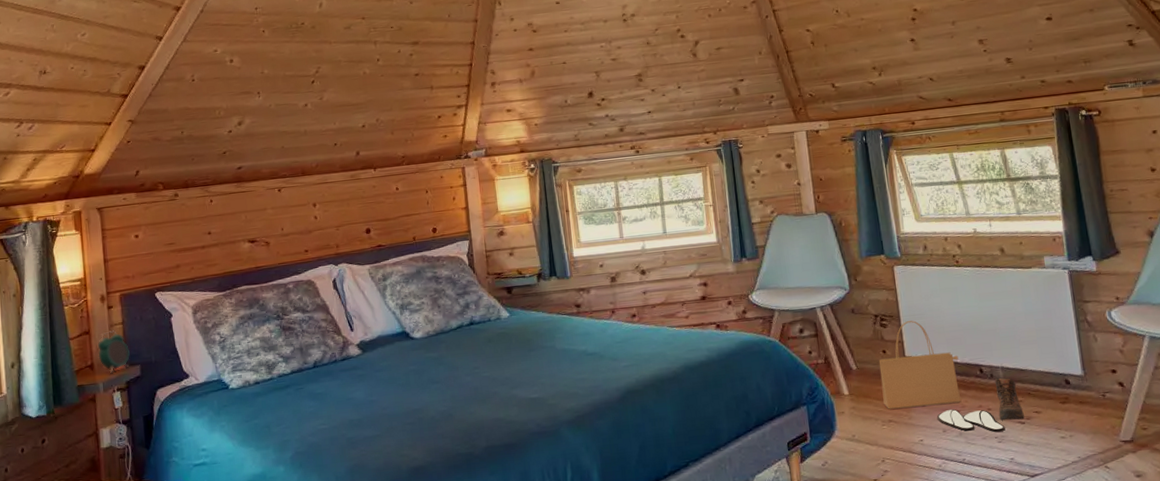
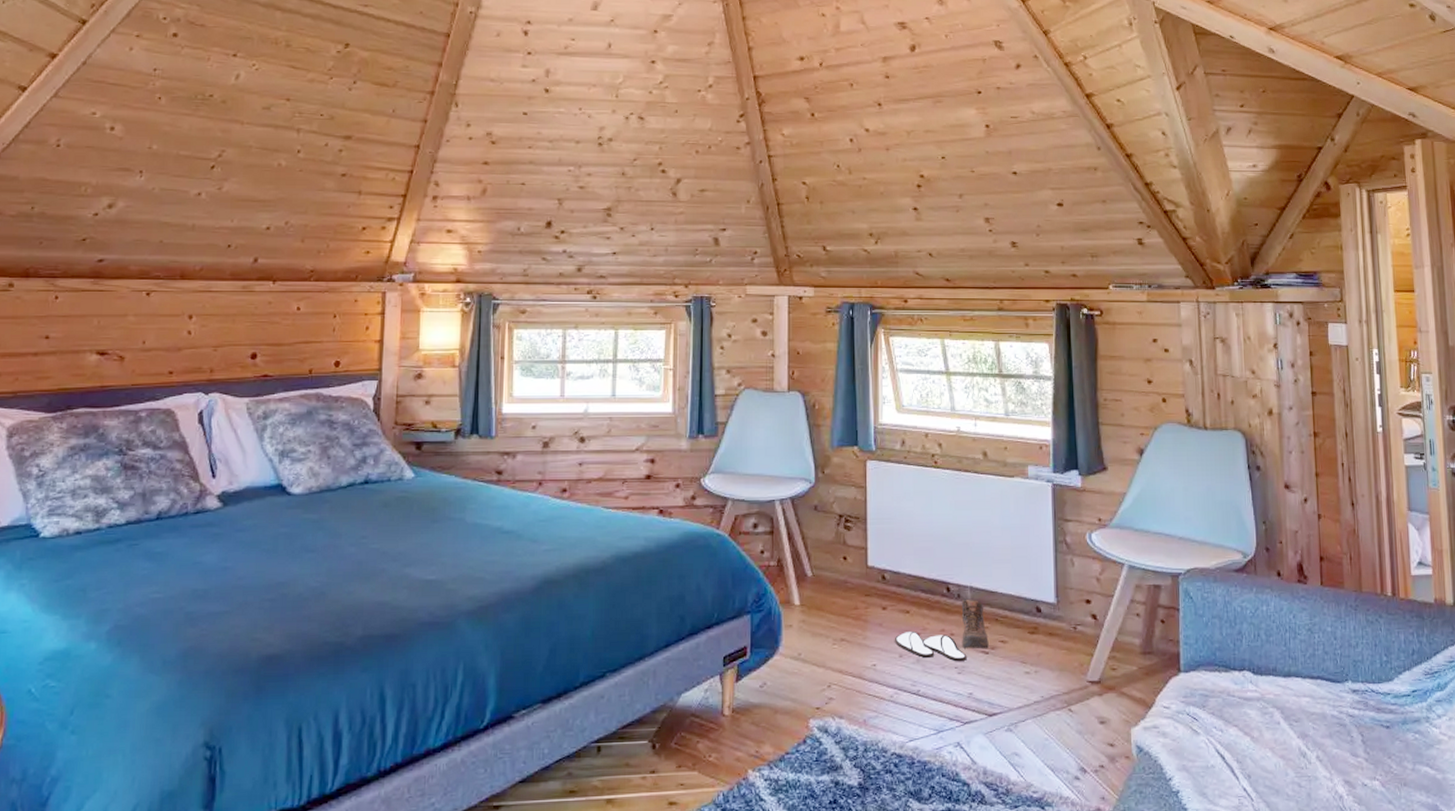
tote bag: present [878,321,962,409] -> none [837,525,925,626]

